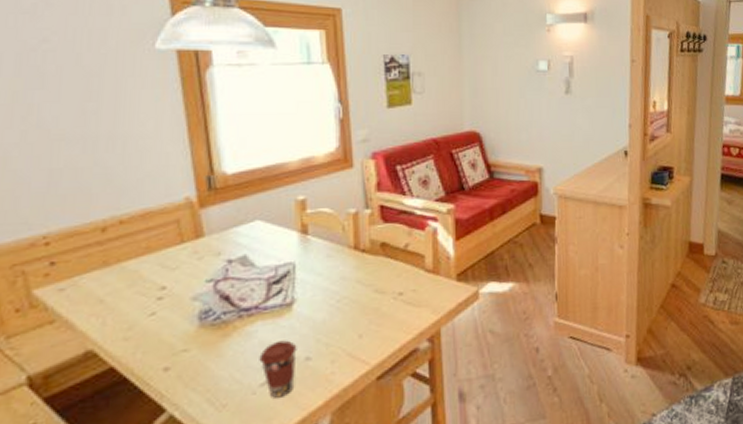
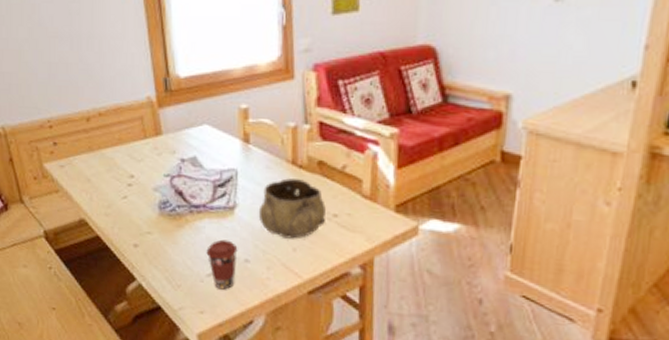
decorative bowl: none [319,263,392,326] -> present [258,178,326,239]

